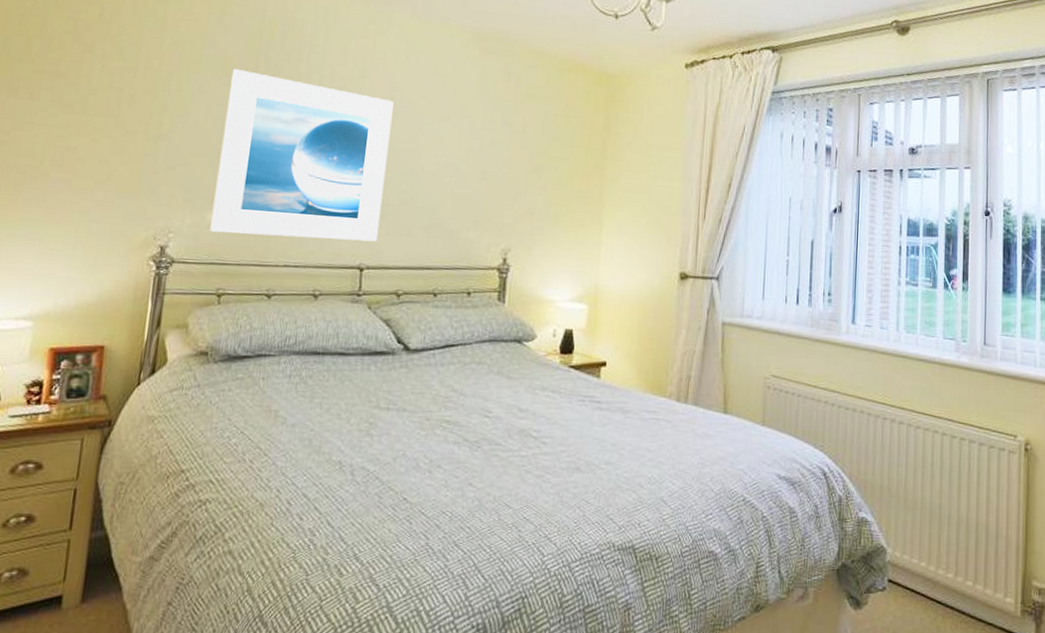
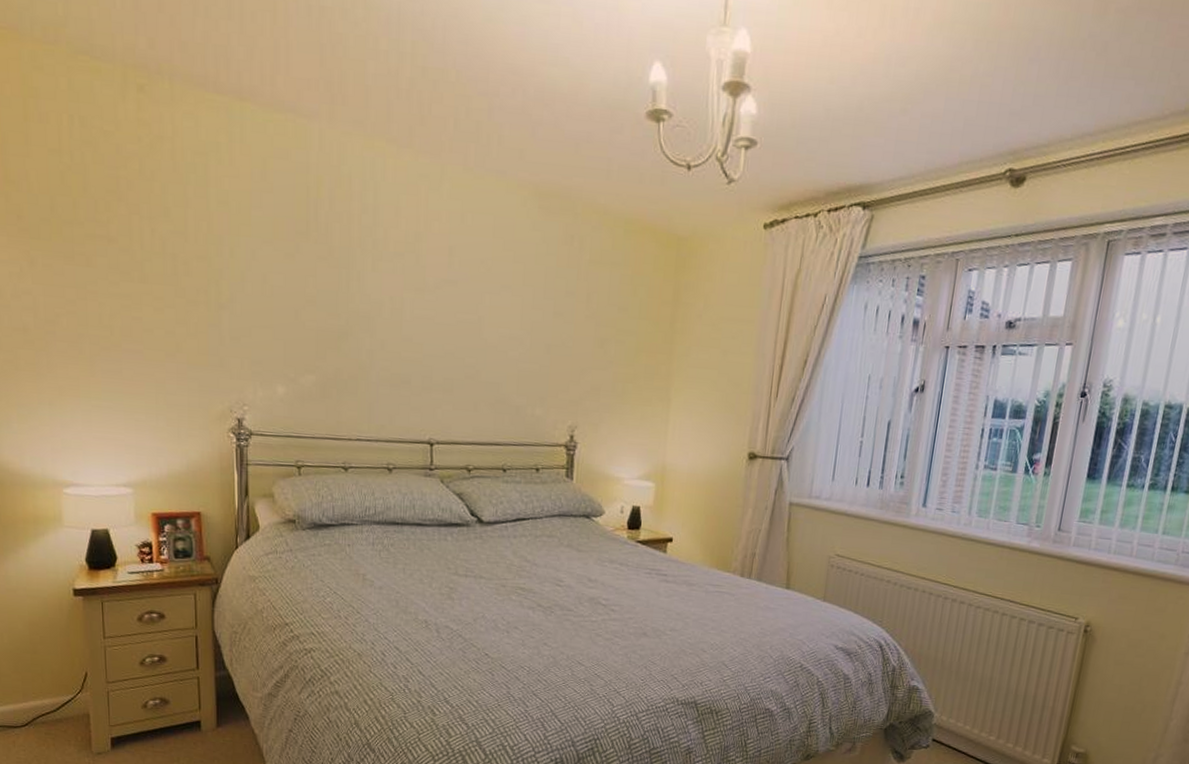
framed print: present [208,68,394,242] -> none [281,231,452,417]

